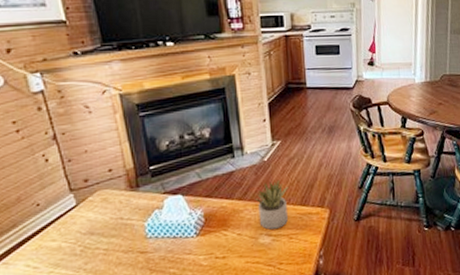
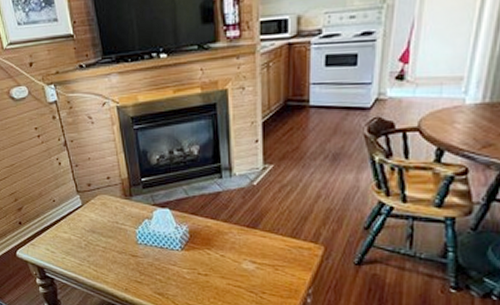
succulent plant: present [255,179,289,230] -> none [241,206,278,257]

